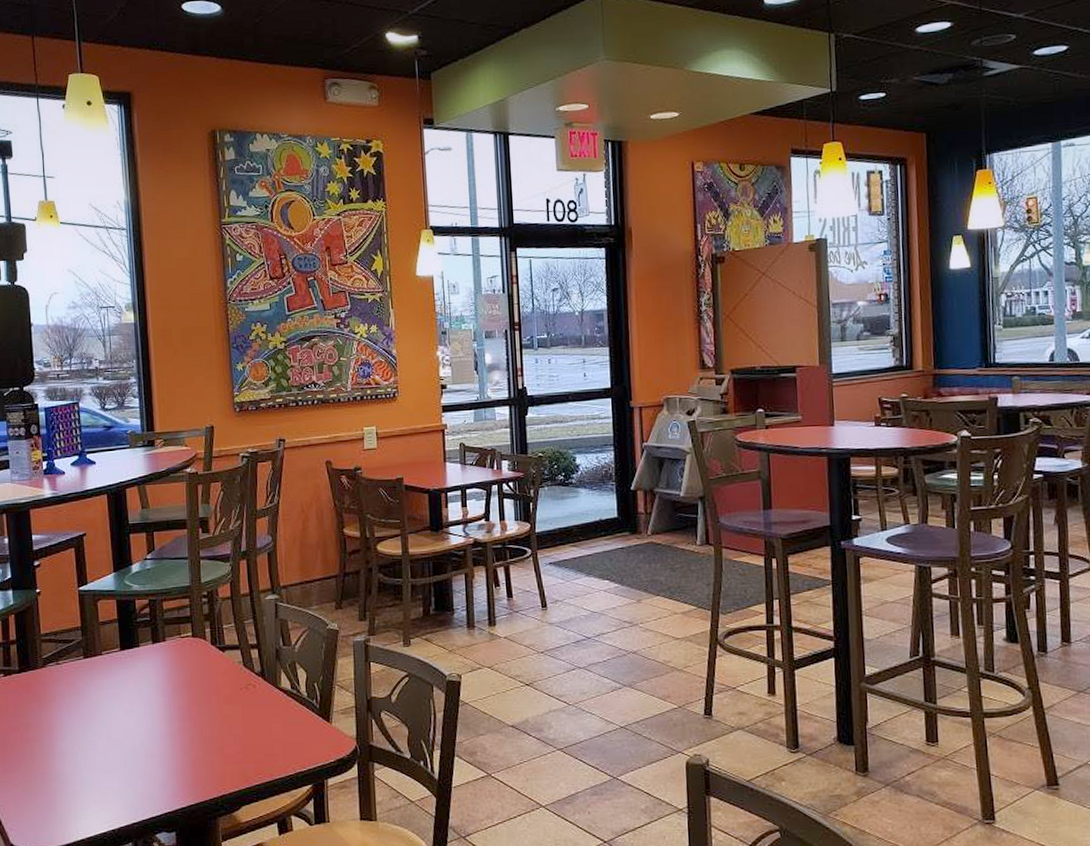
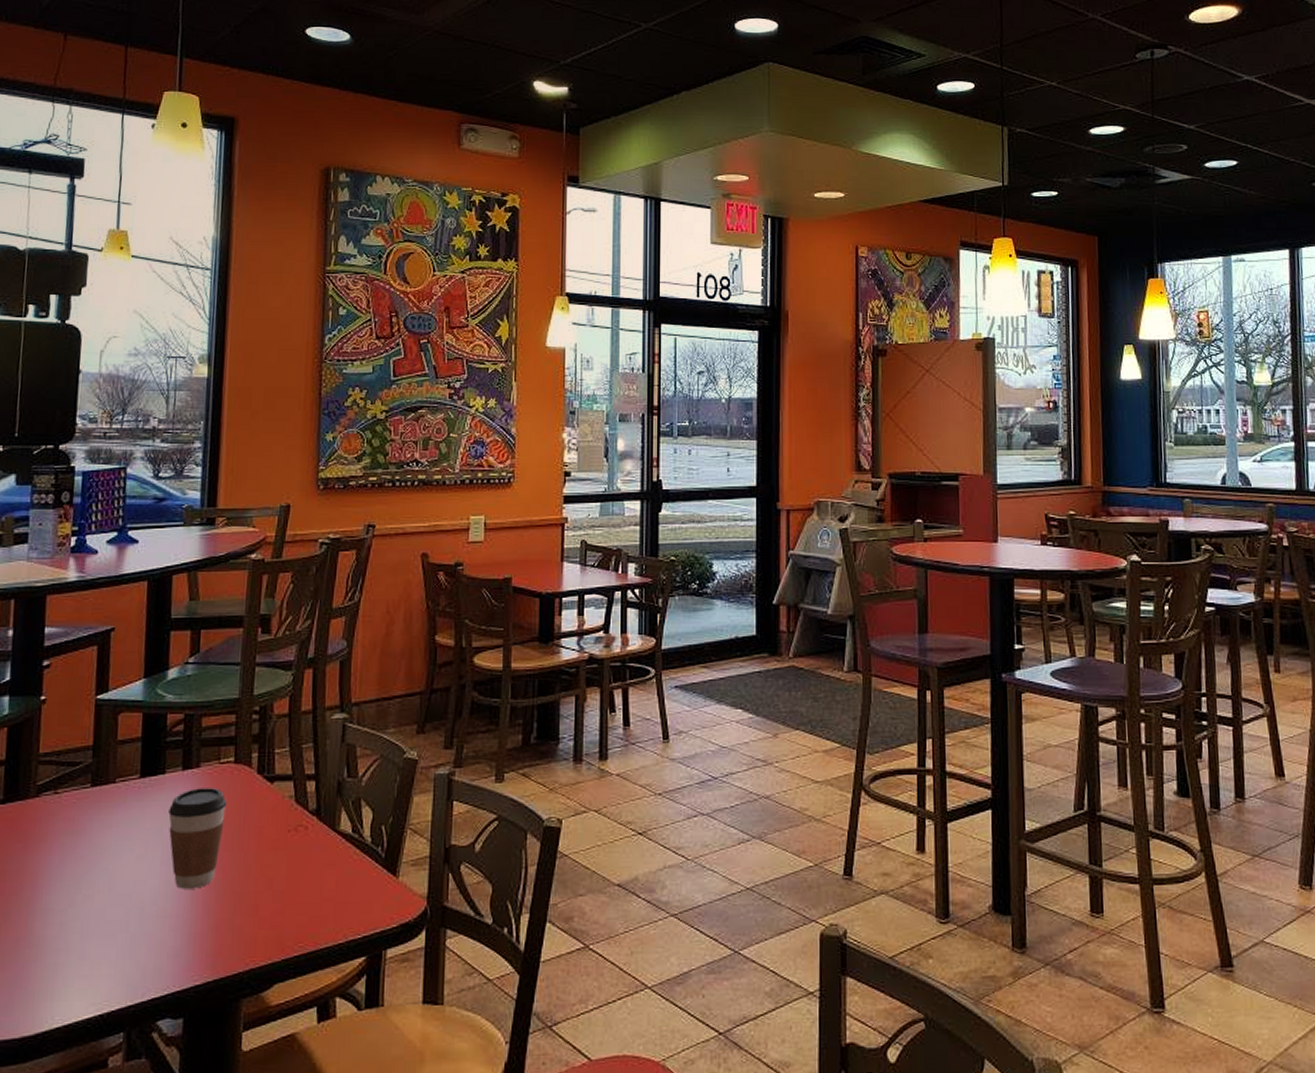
coffee cup: none [145,657,190,735] -> present [168,788,227,889]

